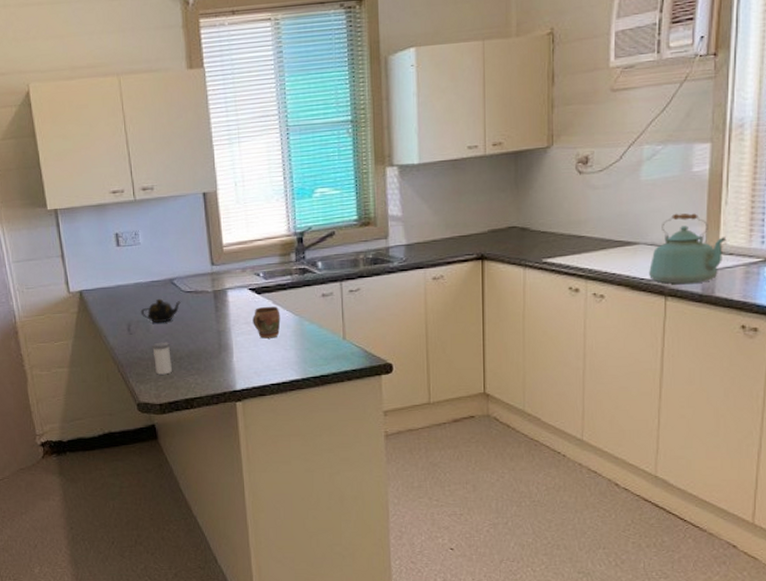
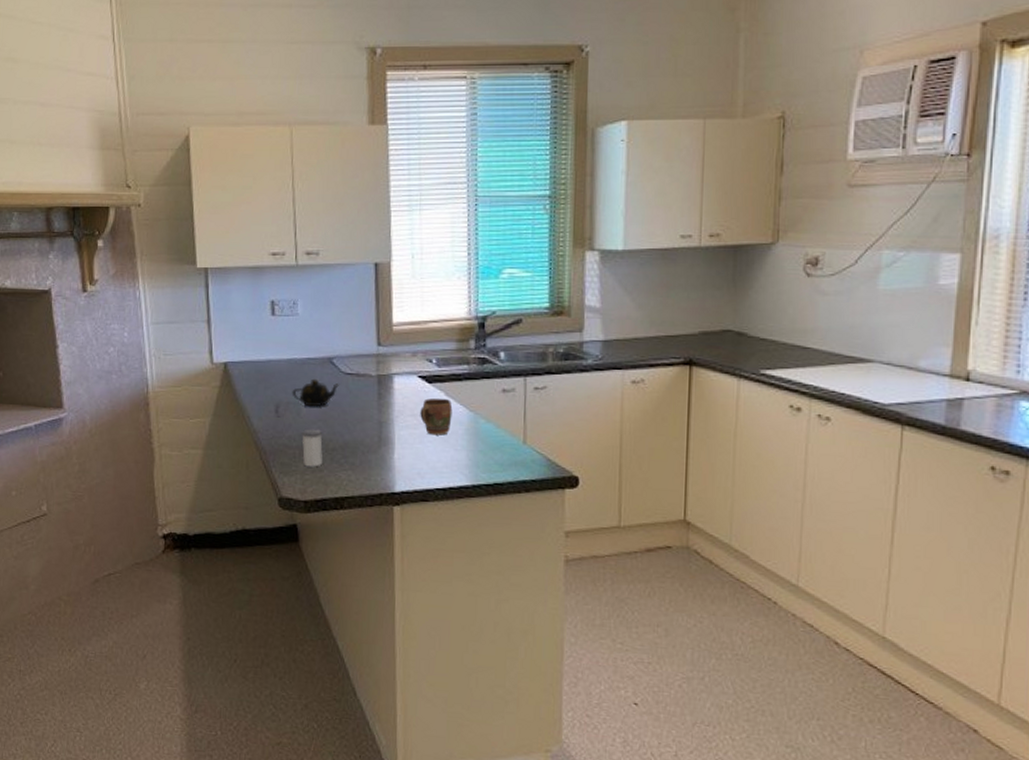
kettle: present [649,213,727,285] -> none [884,330,976,413]

